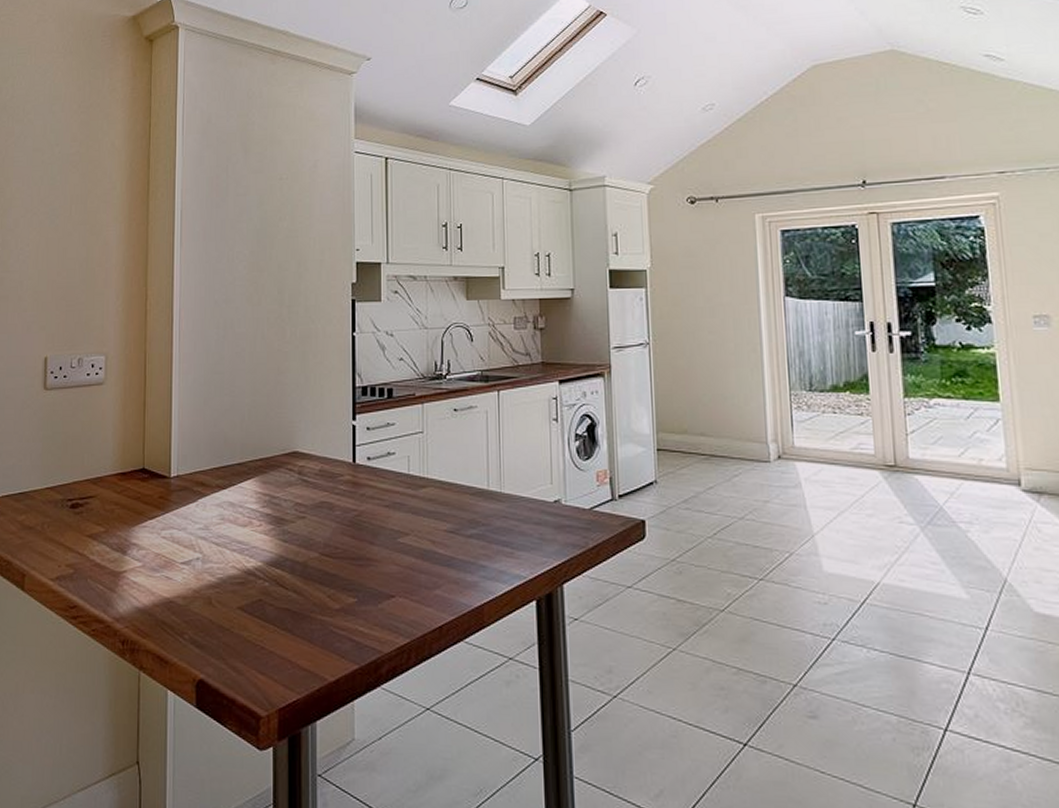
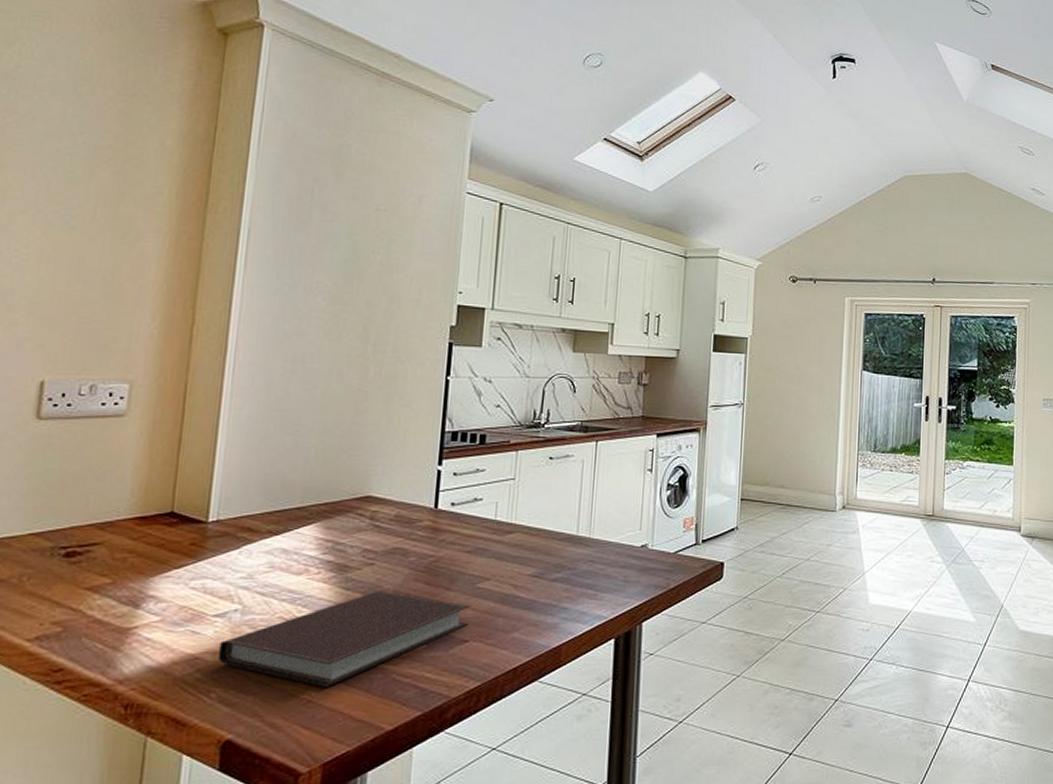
notebook: none [188,543,394,635] -> present [218,590,470,687]

